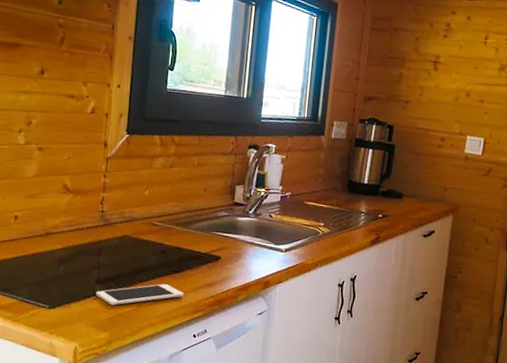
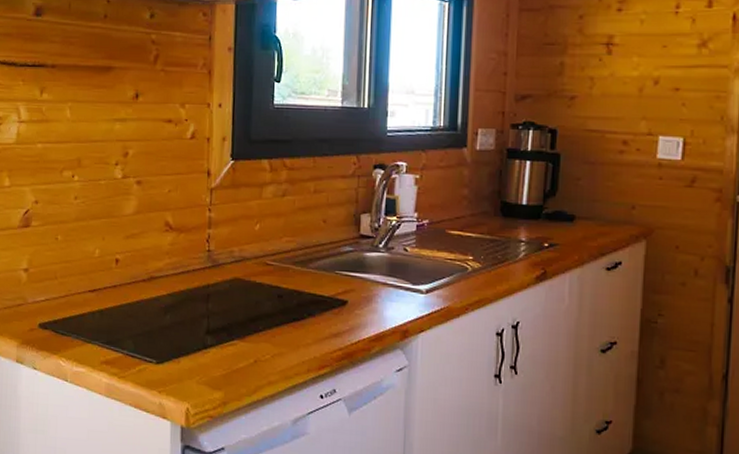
cell phone: present [95,284,184,306] -> none [206,334,307,360]

